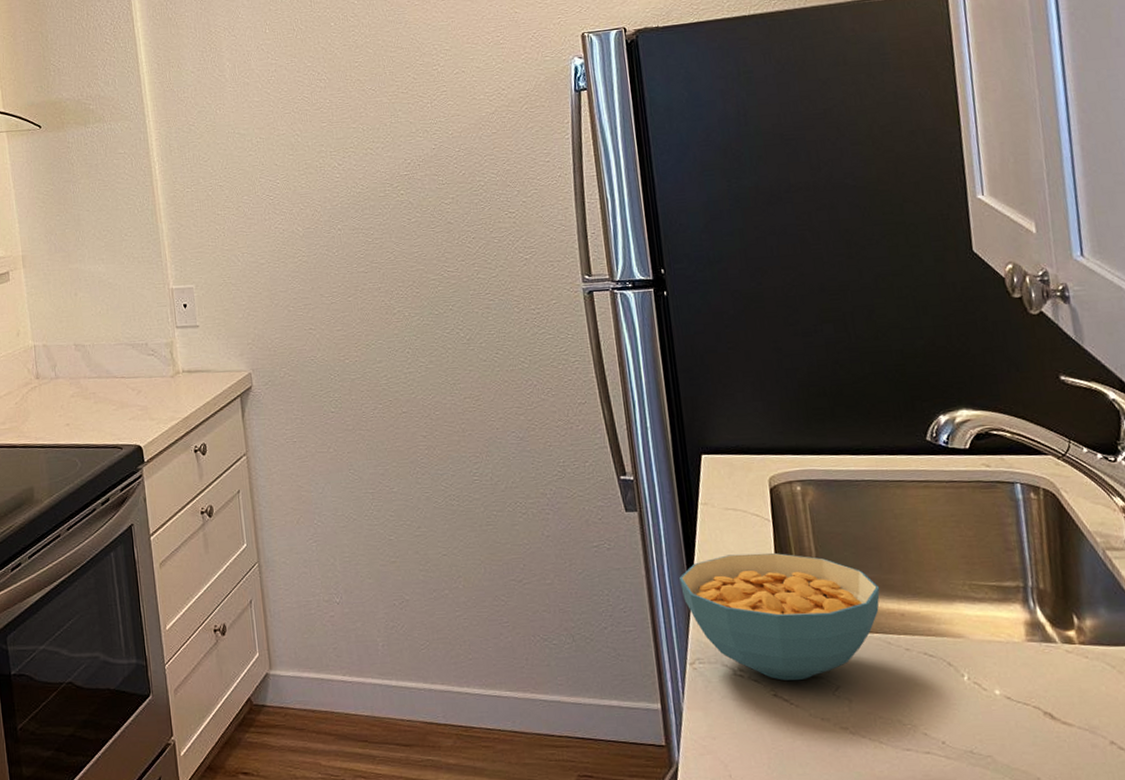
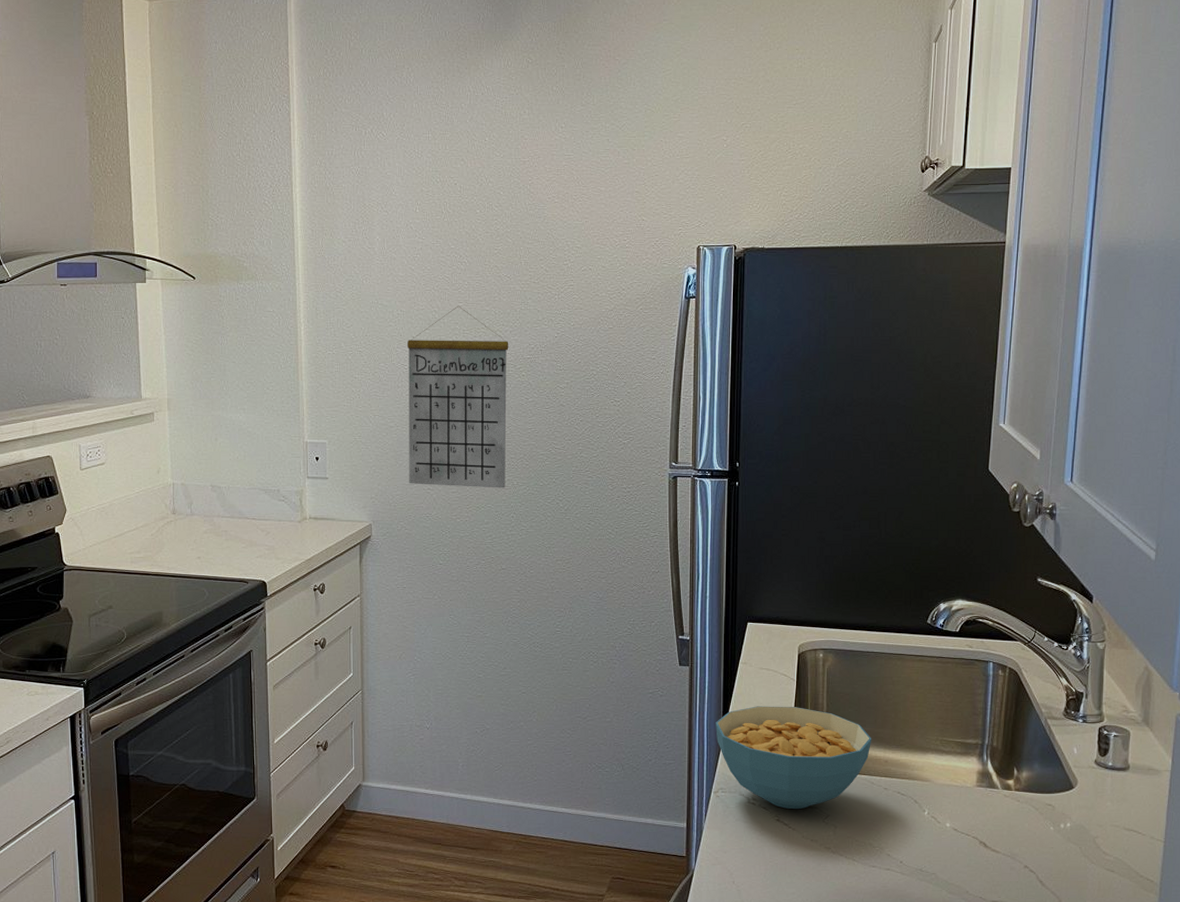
calendar: none [271,126,396,325] -> present [408,305,509,488]

